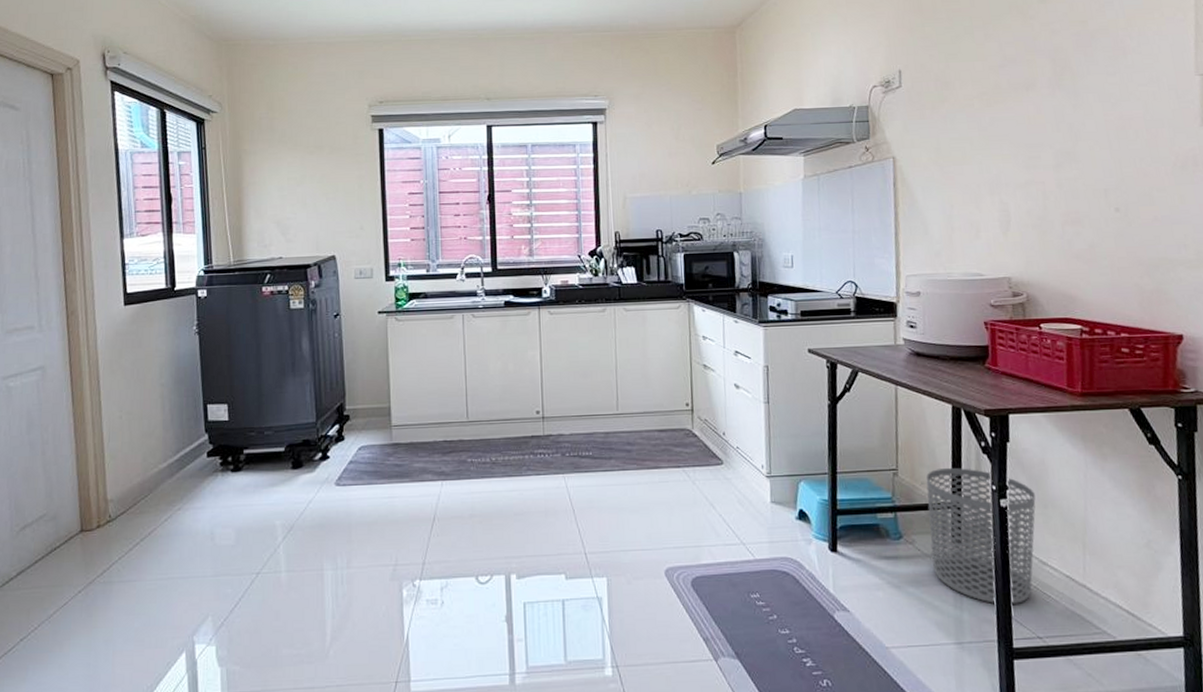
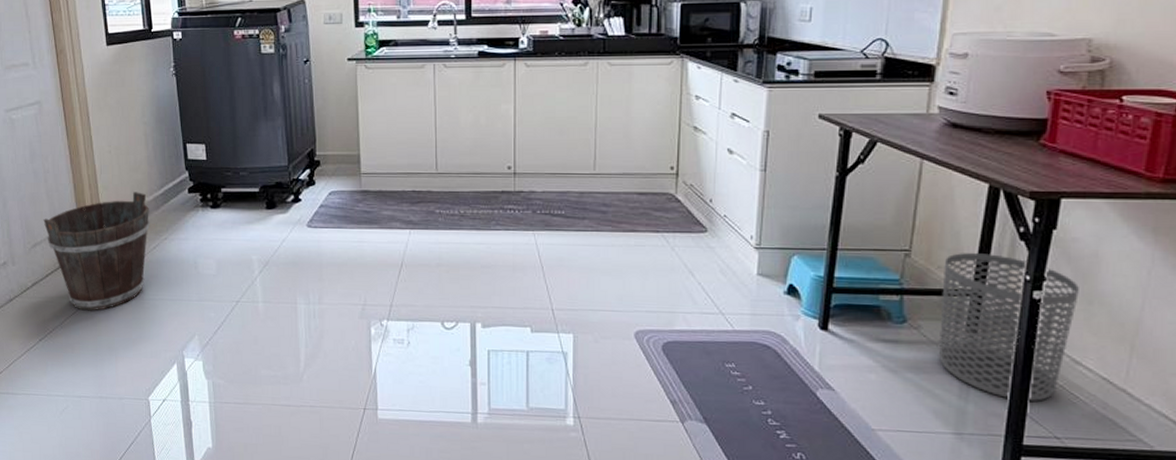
bucket: none [36,459,163,600] -> present [43,192,151,311]

